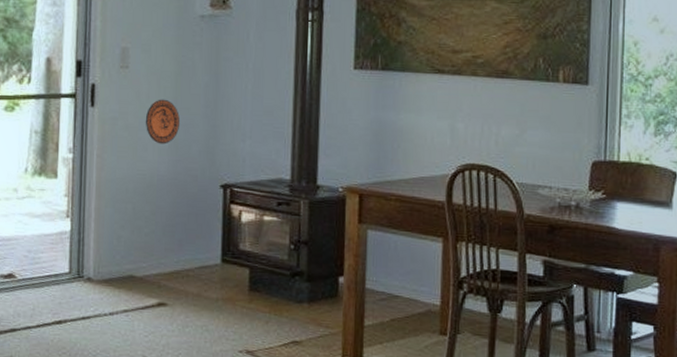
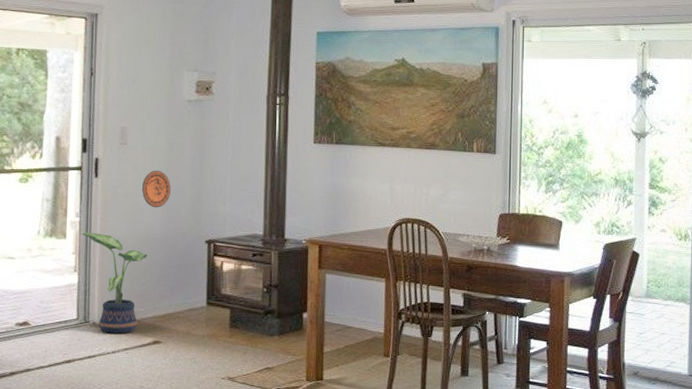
potted plant: none [75,170,152,293] -> present [81,232,148,334]

